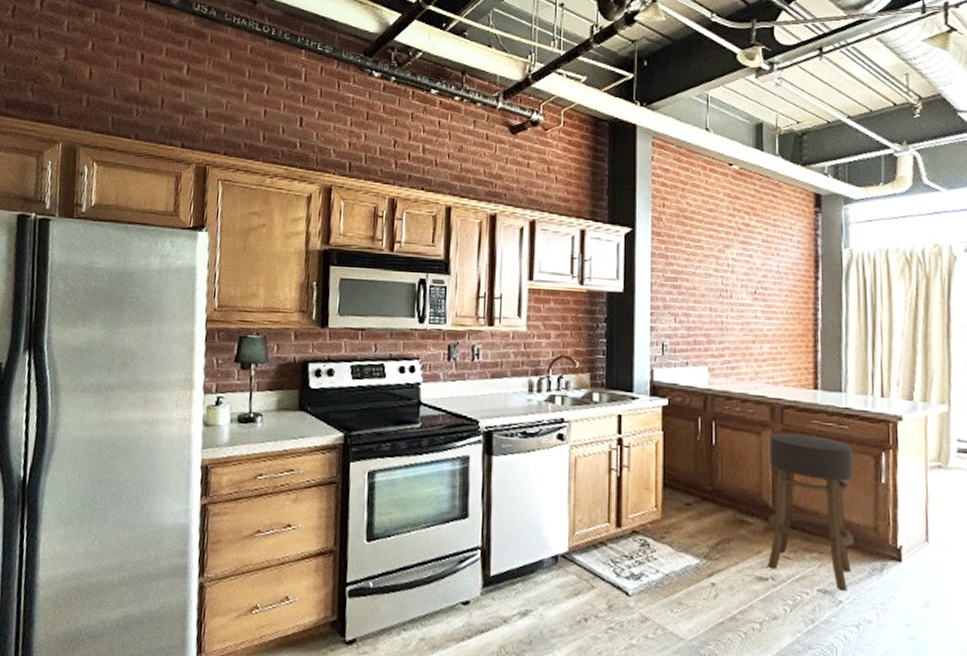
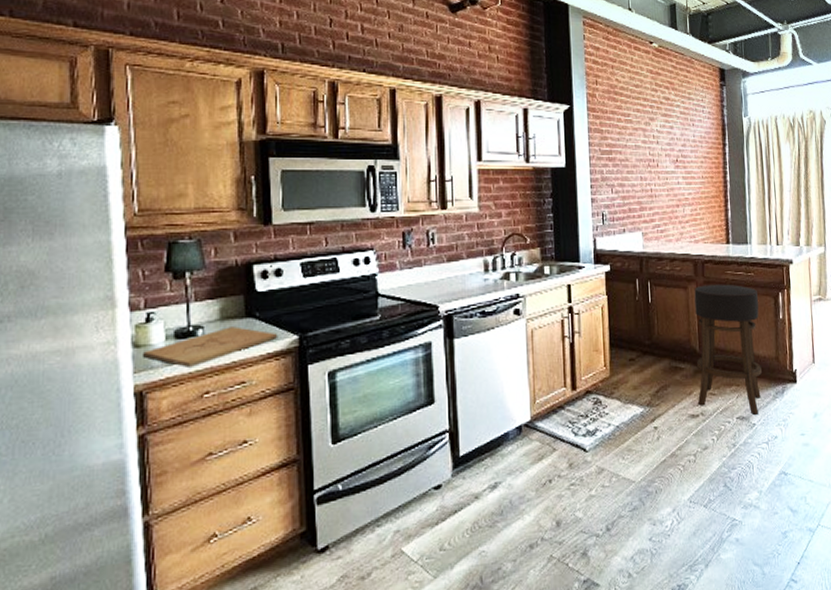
cutting board: none [210,417,326,451] -> present [142,326,278,369]

